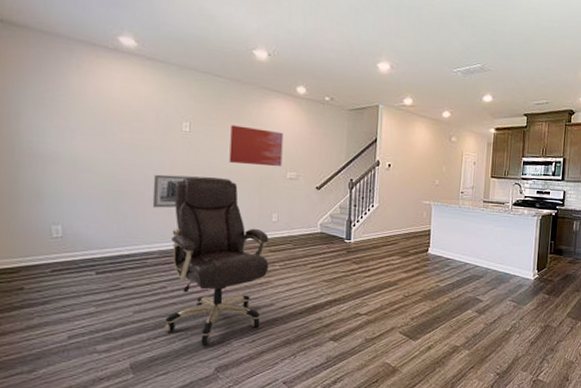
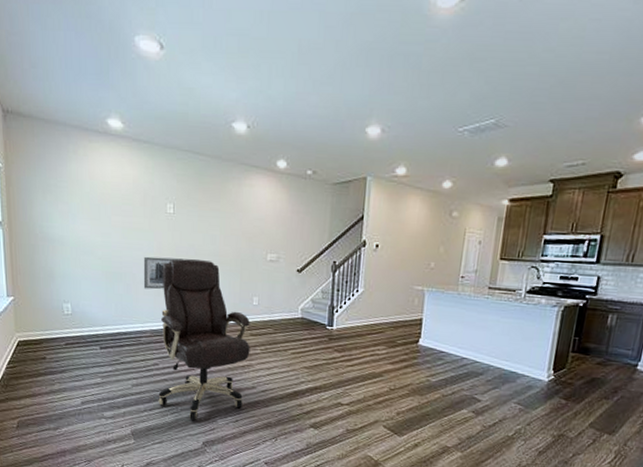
wall art: present [229,125,284,166] -> none [211,205,264,248]

